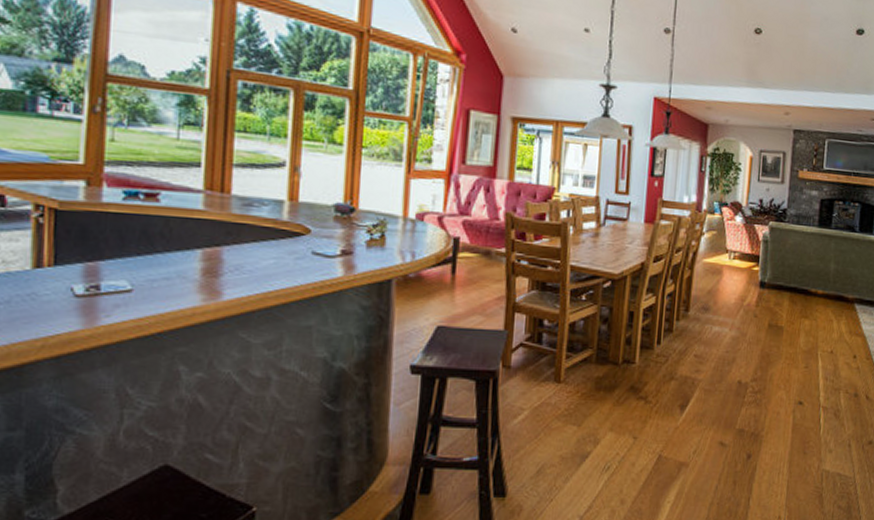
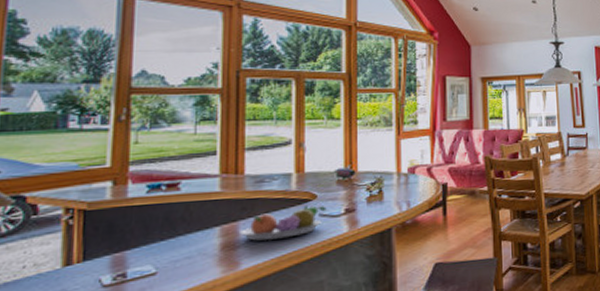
fruit bowl: none [223,238,321,273] -> present [240,204,327,241]

